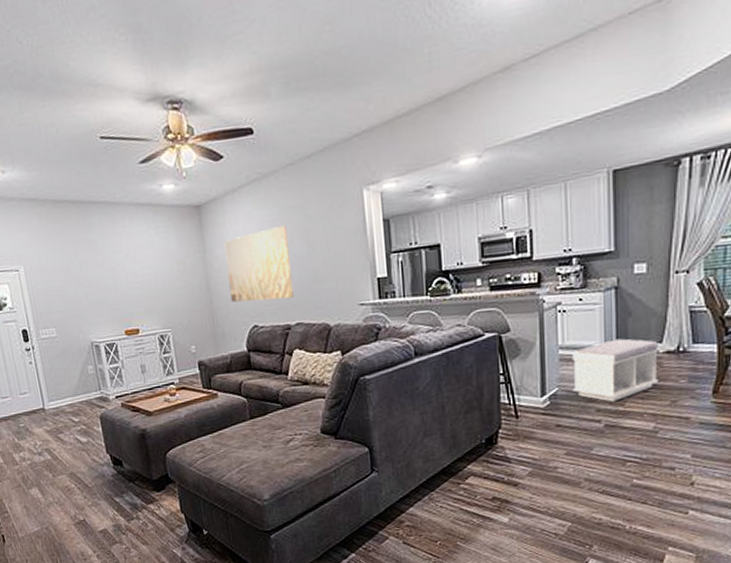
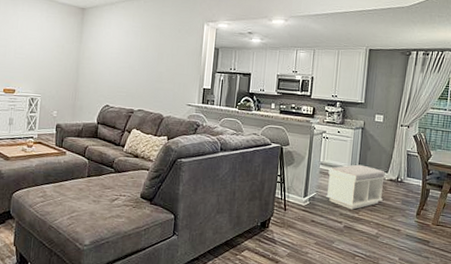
wall art: present [224,225,294,302] -> none [93,36,145,91]

